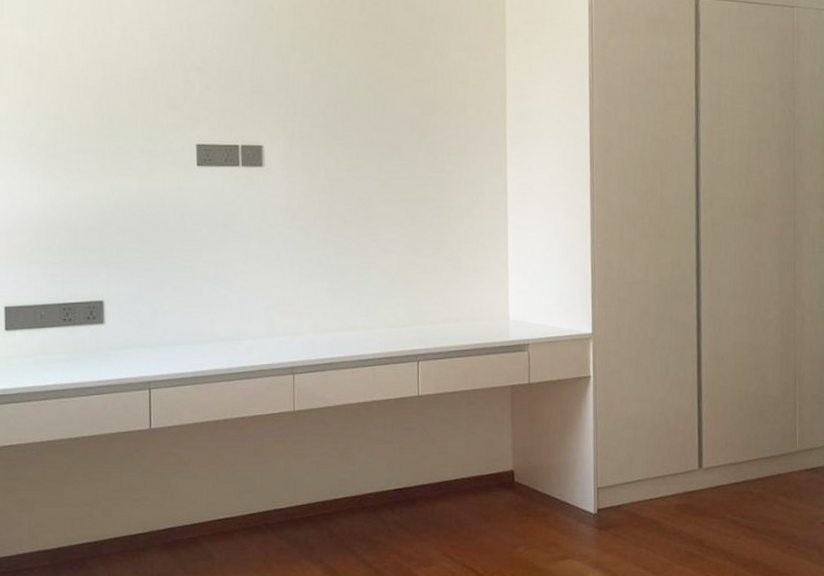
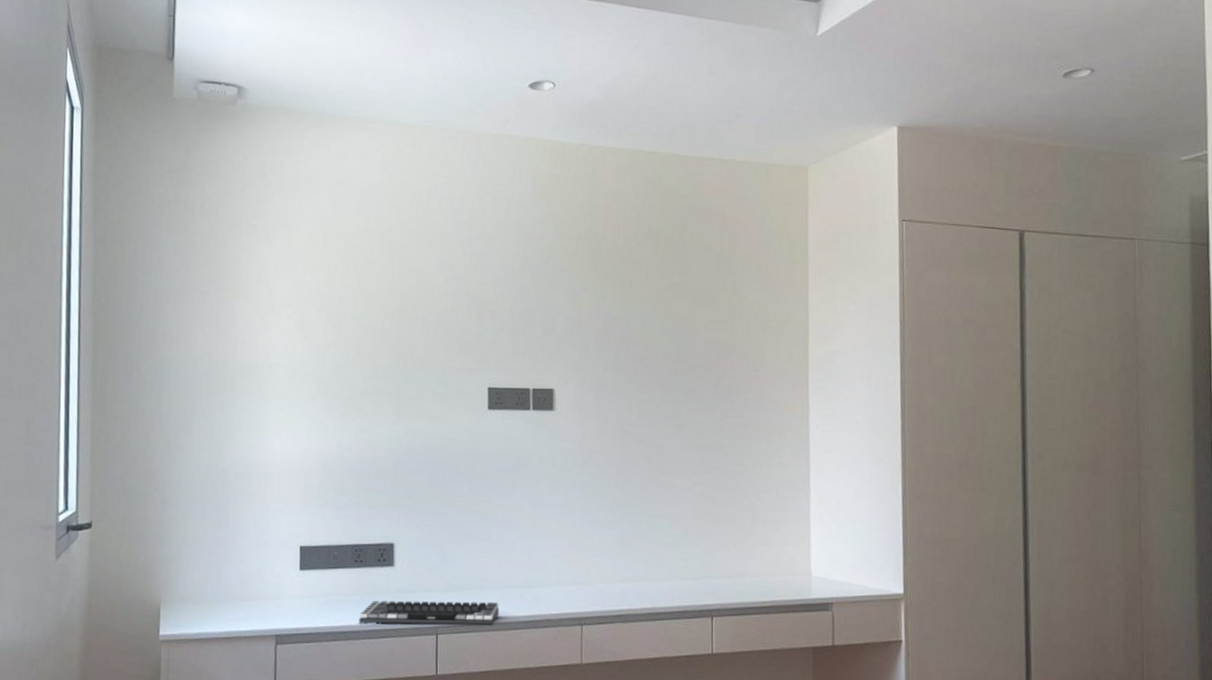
computer keyboard: none [68,355,213,382] -> present [358,600,500,626]

